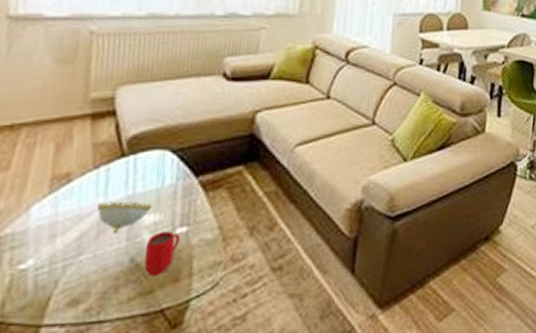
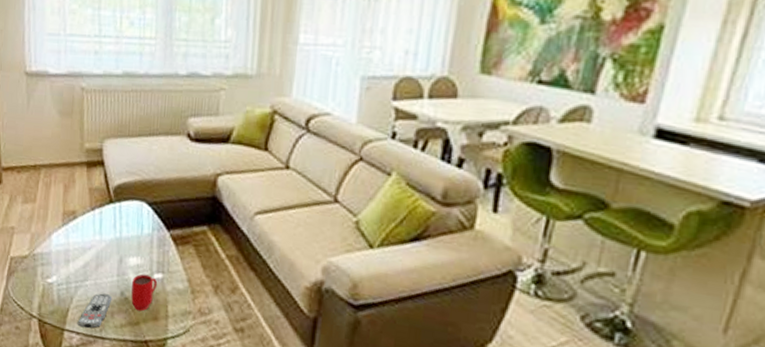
remote control: none [62,265,117,317] -> present [77,293,111,329]
decorative bowl: present [96,201,152,233] -> none [95,240,135,268]

